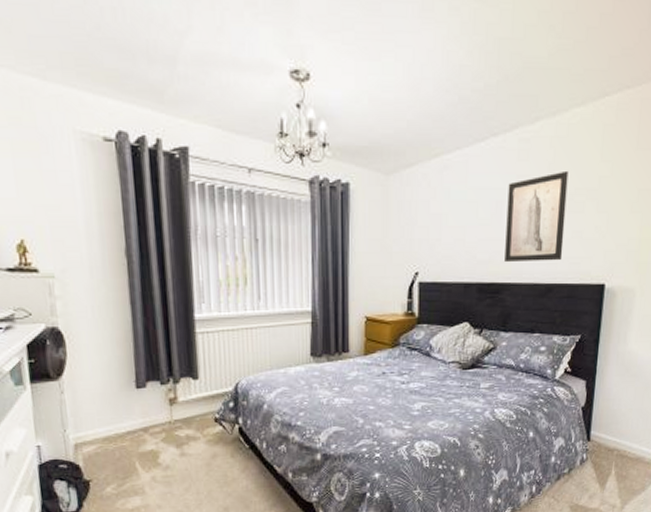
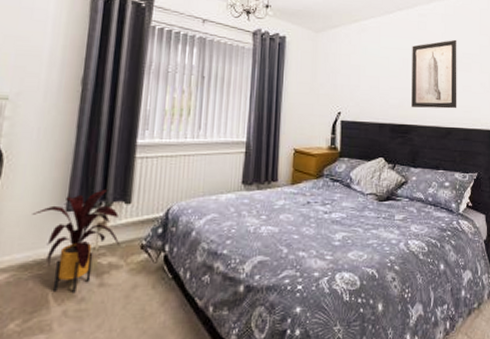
house plant: none [104,366,195,462] -> present [32,189,121,294]

